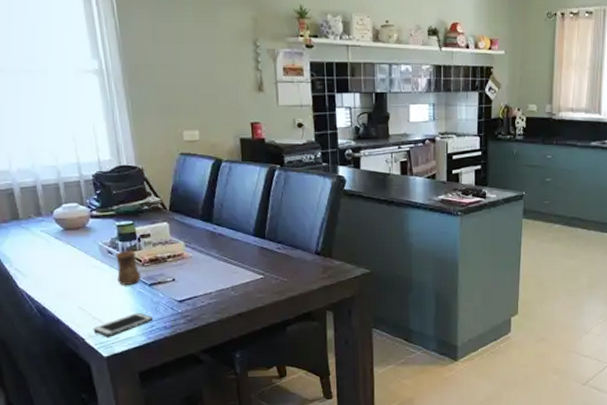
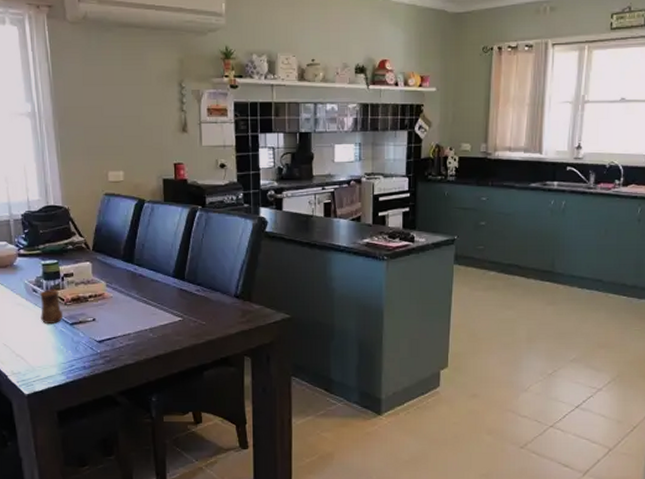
cell phone: present [93,312,153,337] -> none [16,351,73,375]

